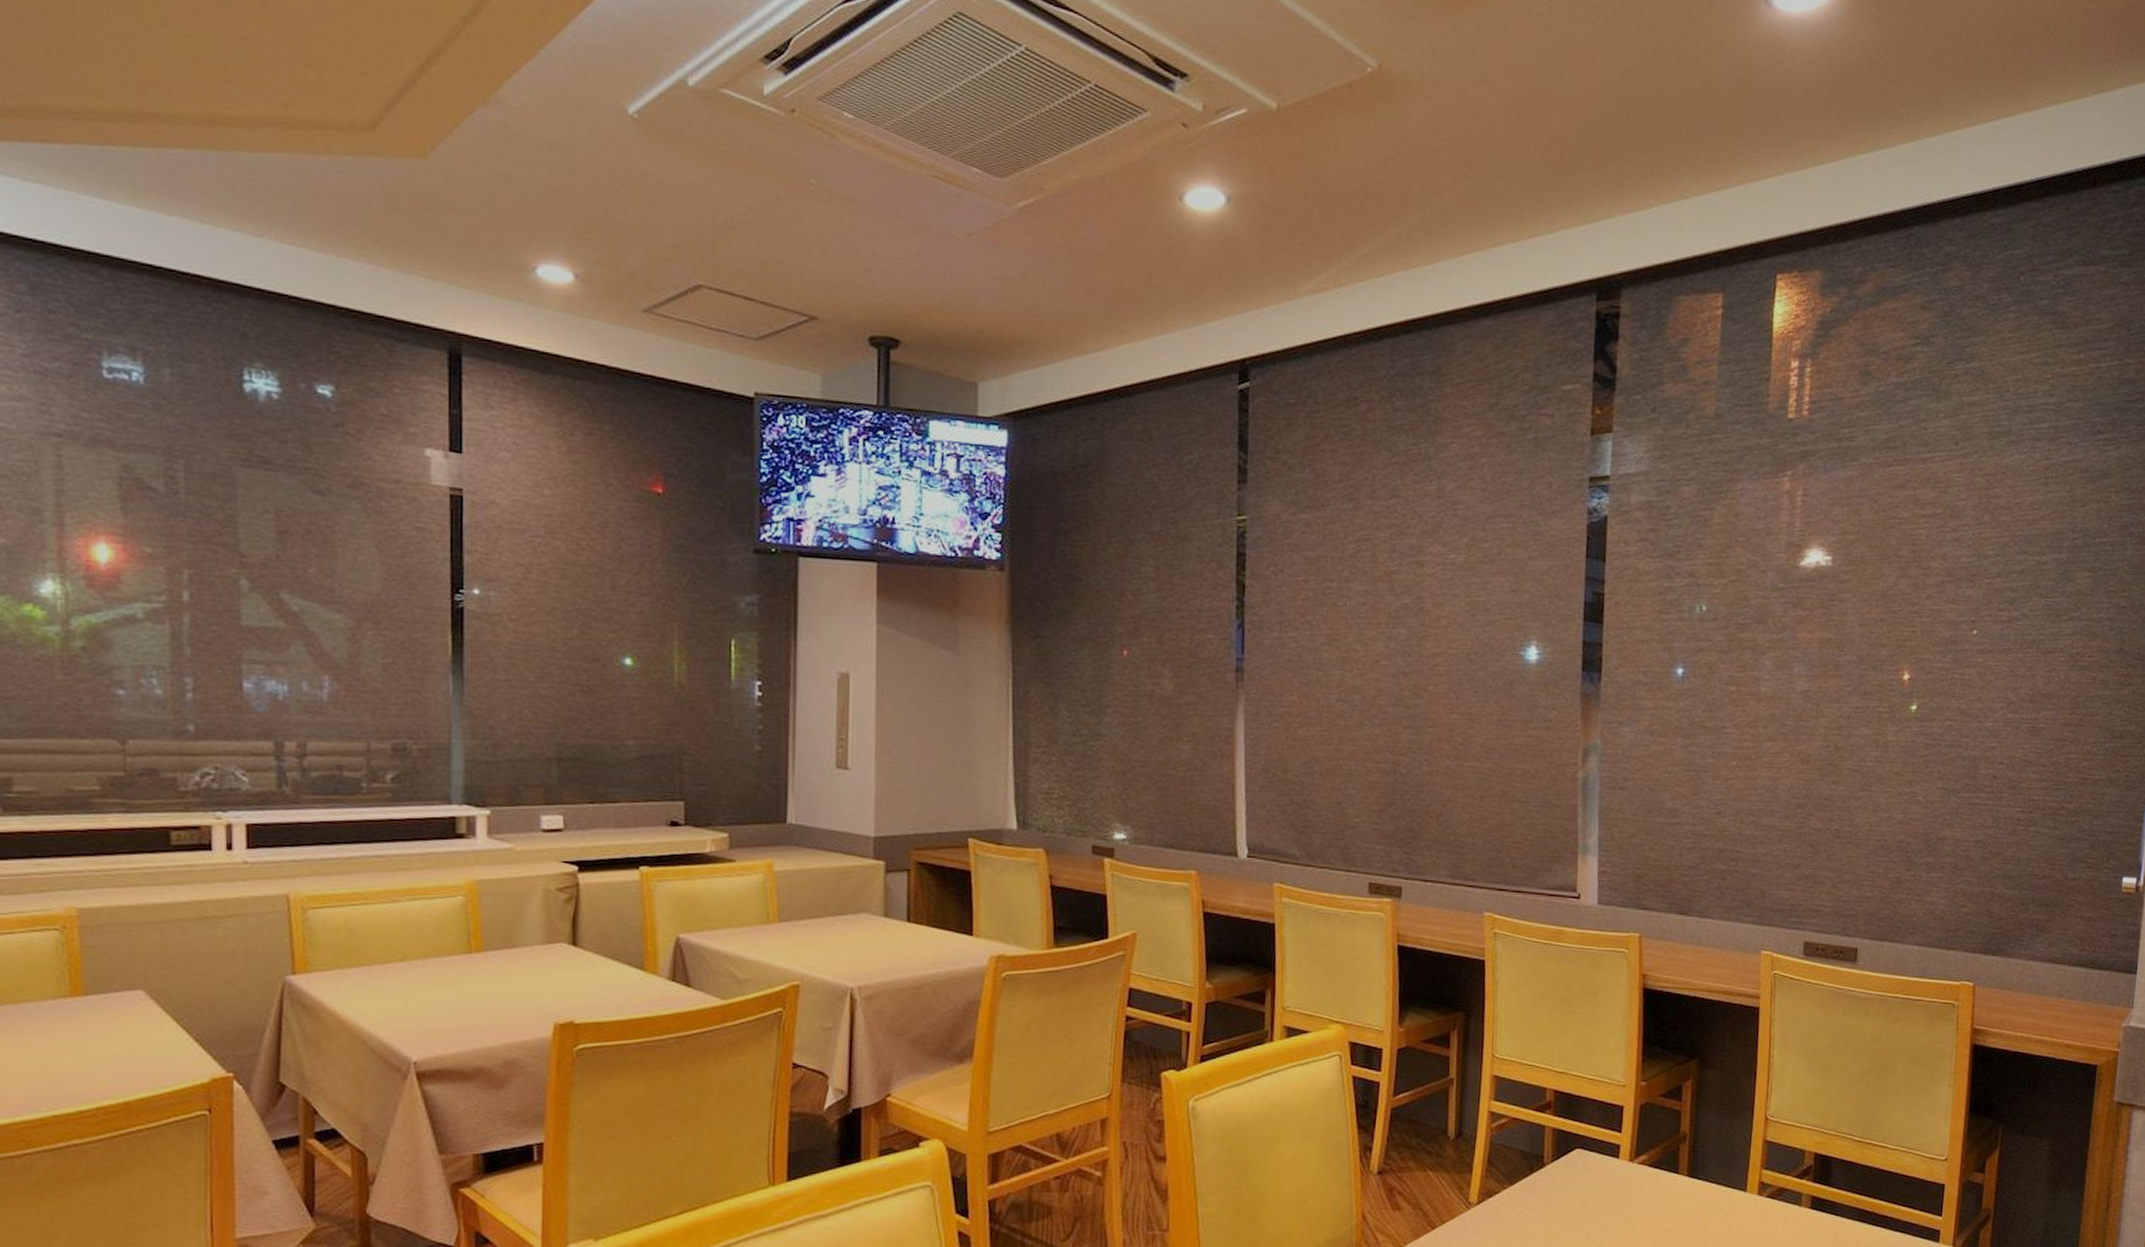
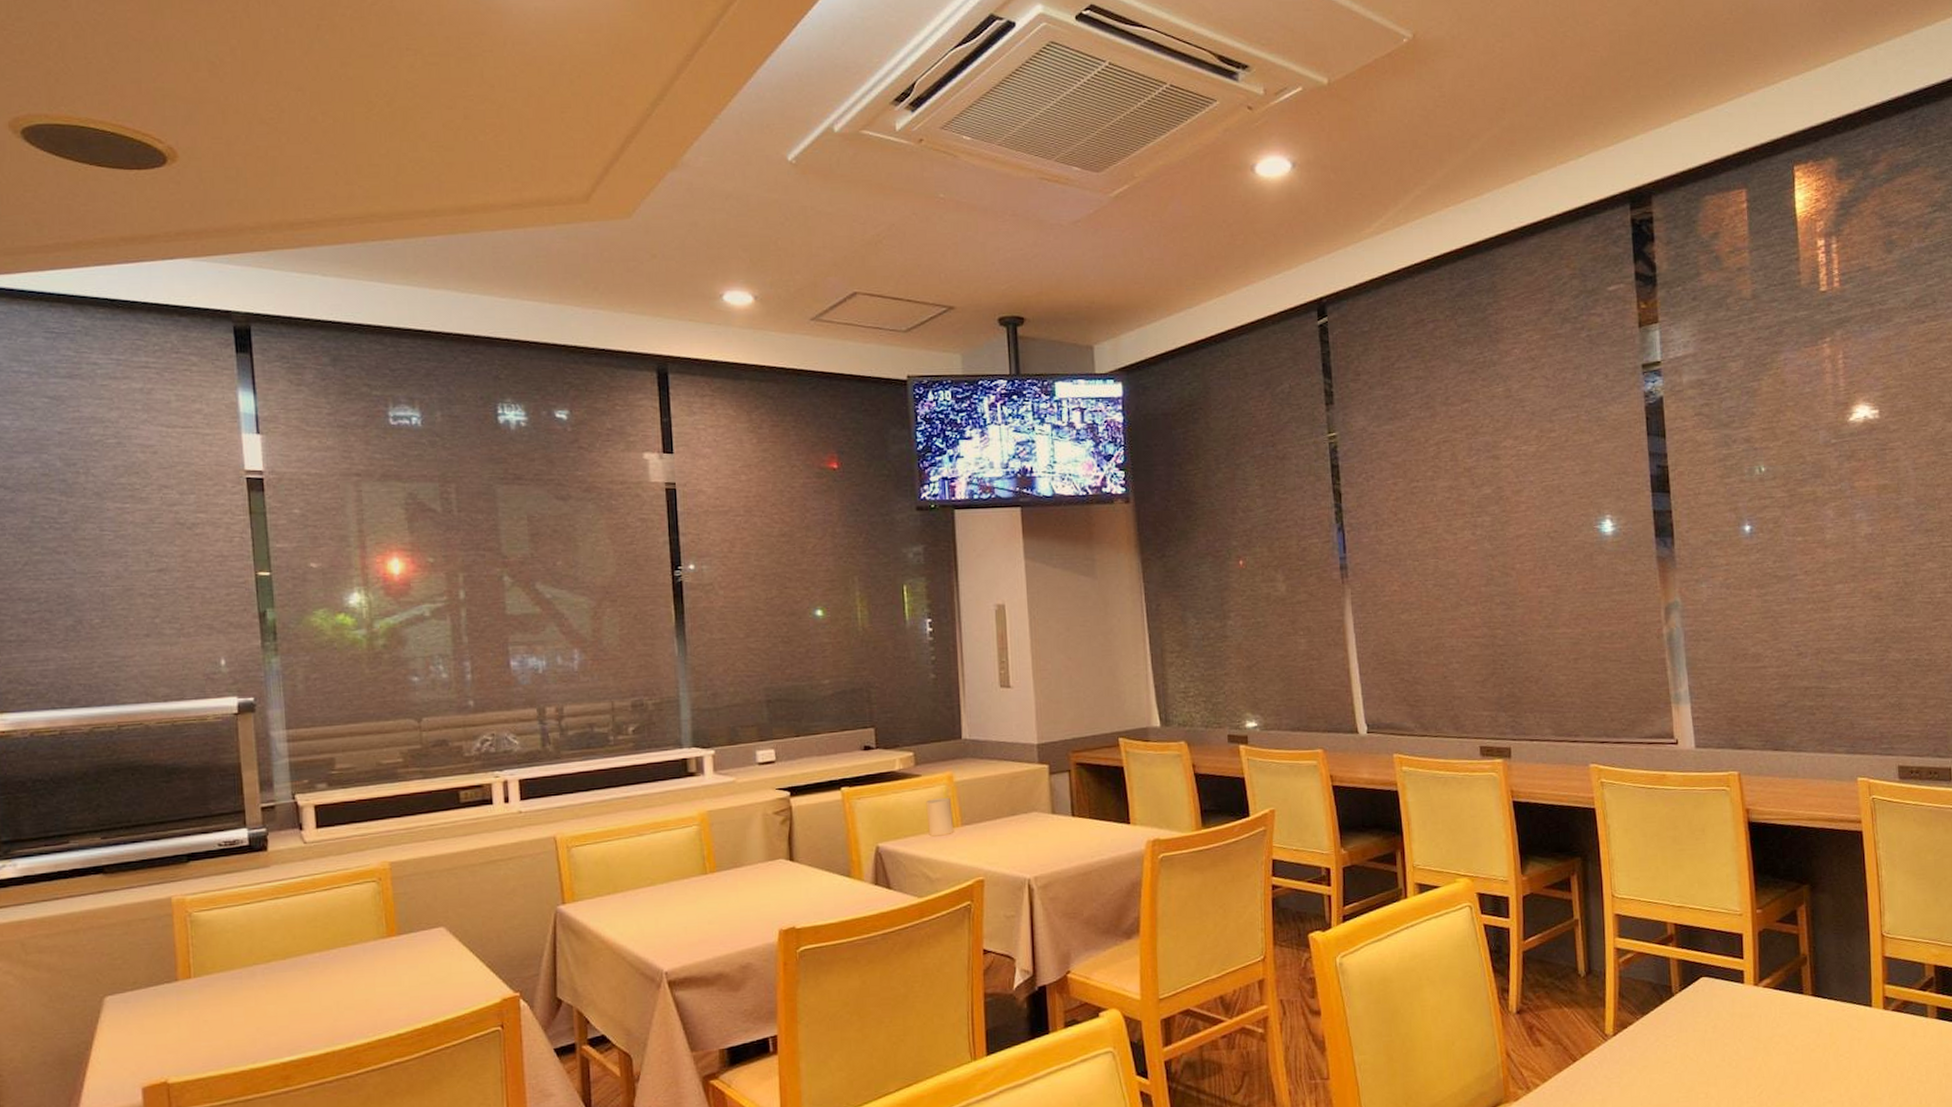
cup: none [738,888,770,933] -> present [926,797,954,838]

